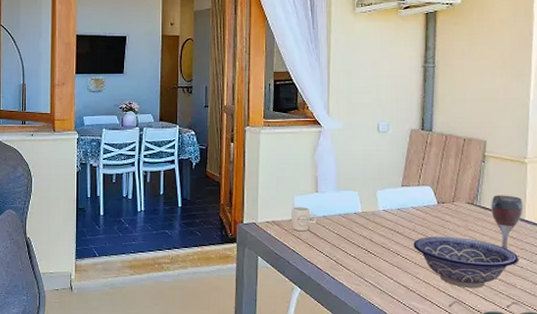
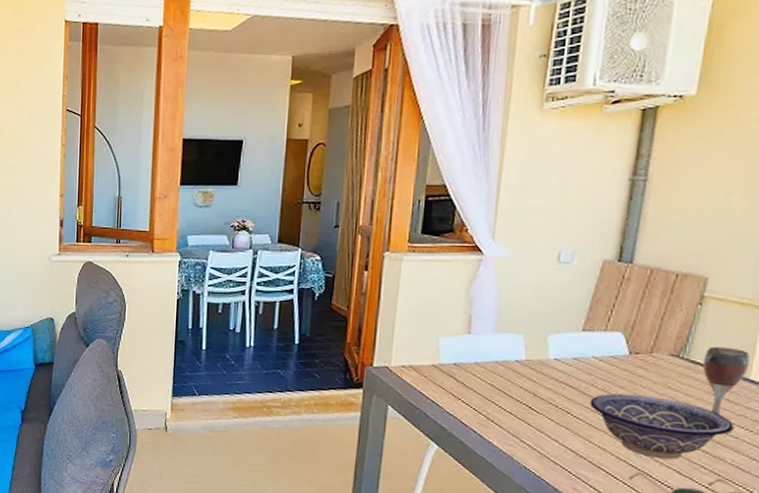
mug: present [290,206,317,232] -> none [432,349,467,380]

